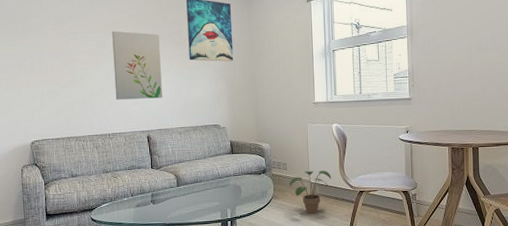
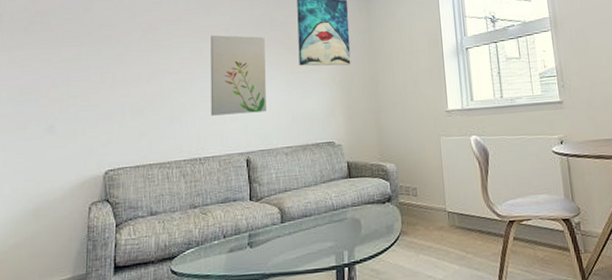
potted plant: present [289,170,332,214] -> none [420,195,473,254]

